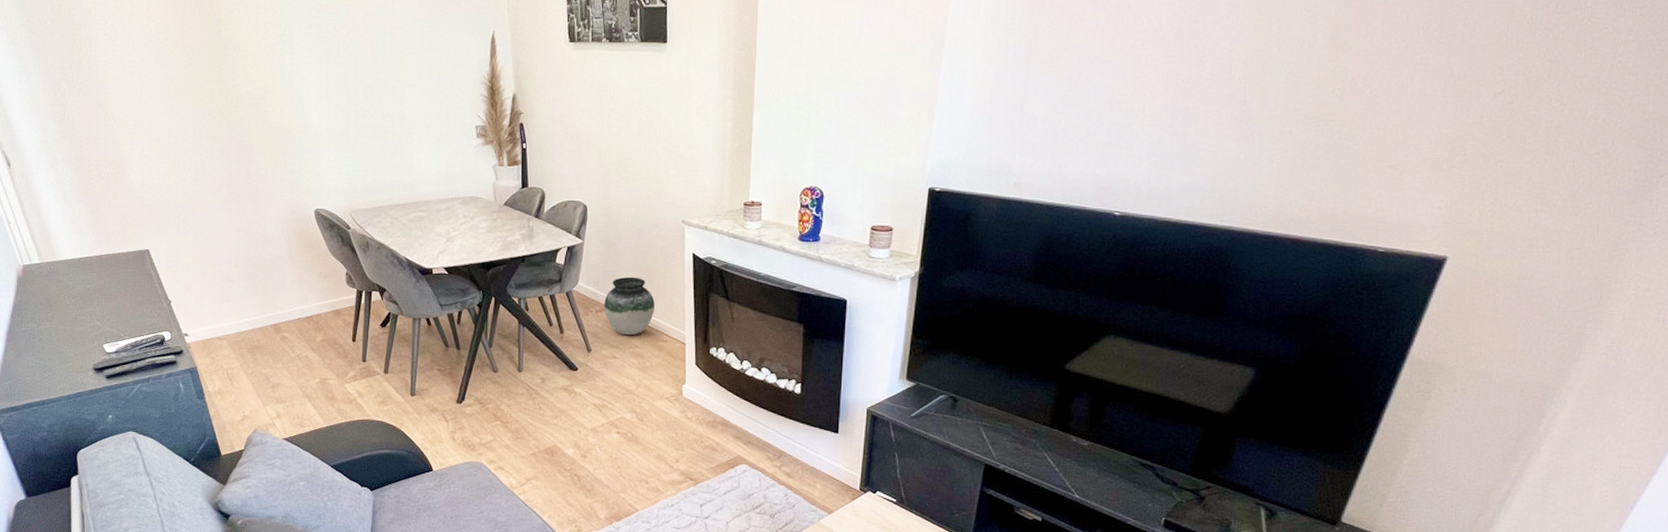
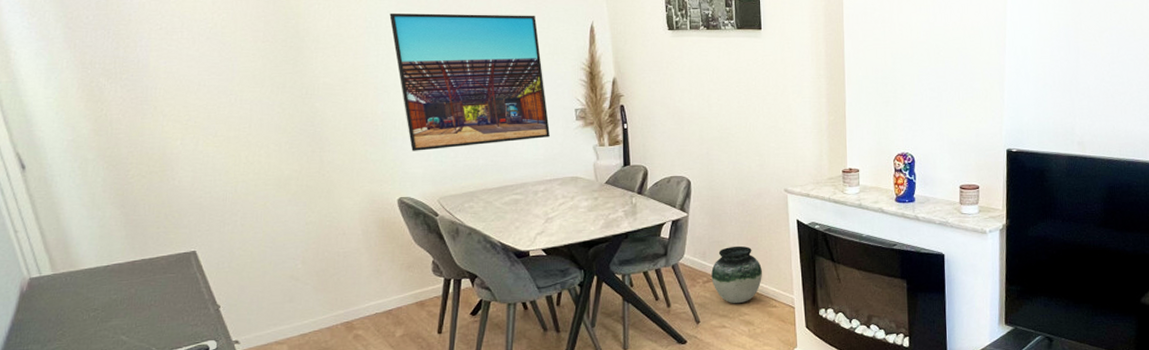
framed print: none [302,20,452,164] -> present [389,12,550,151]

